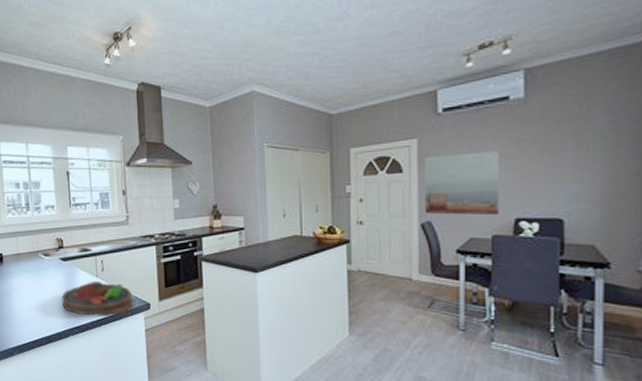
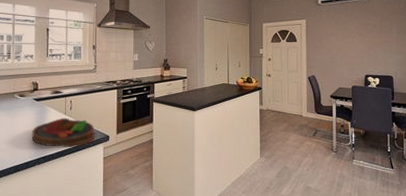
wall art: present [424,151,499,216] -> none [310,30,355,73]

